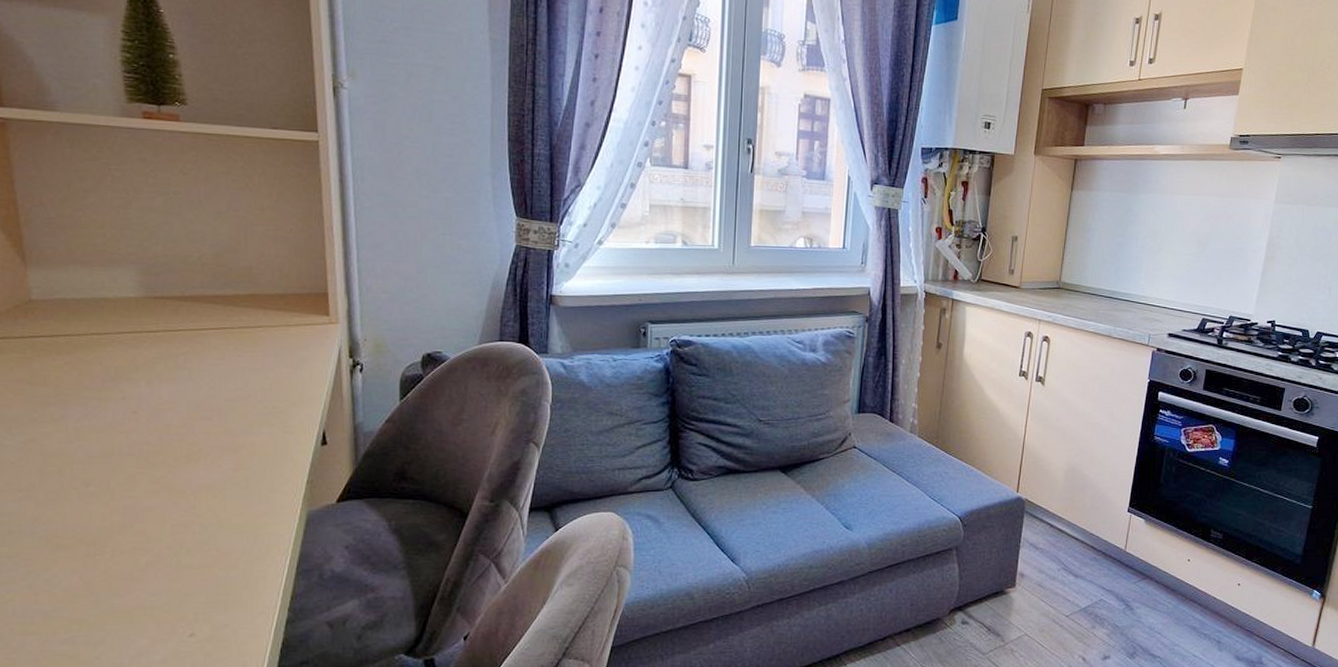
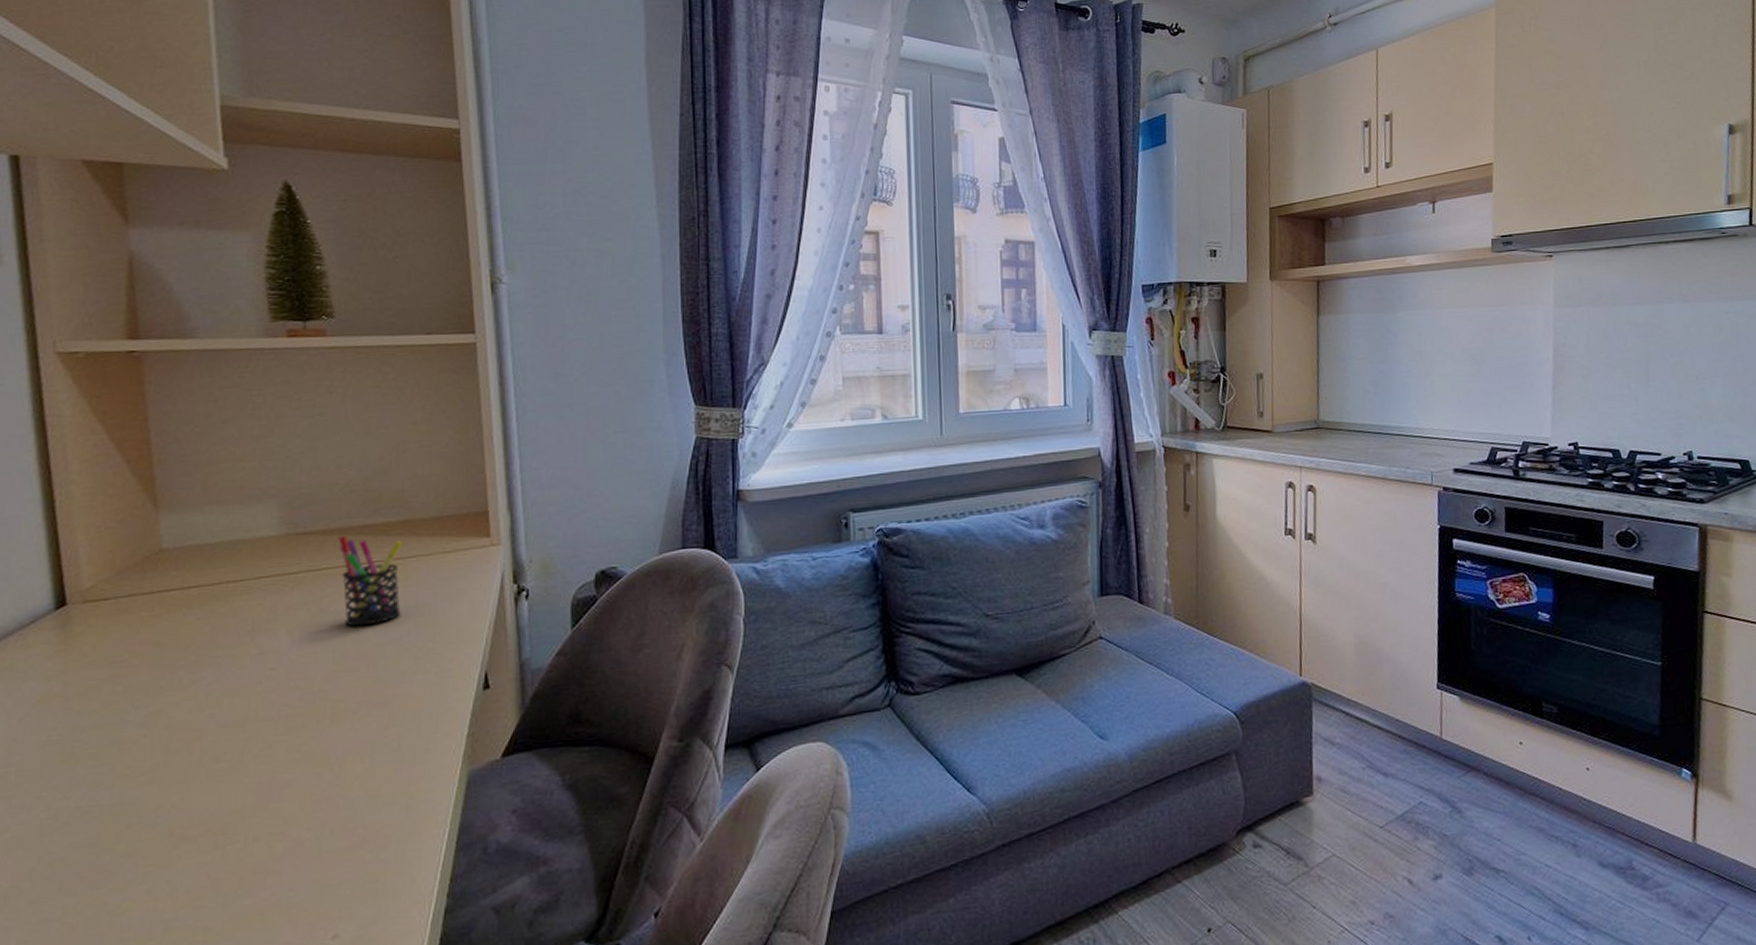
pen holder: none [192,303,251,383] -> present [338,535,403,627]

